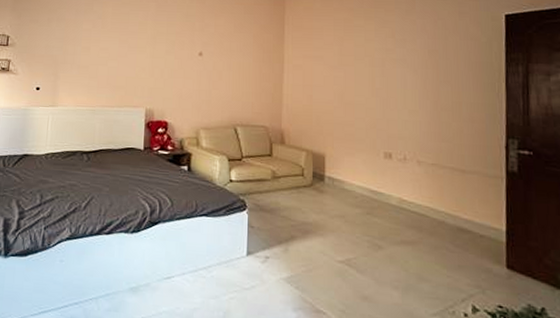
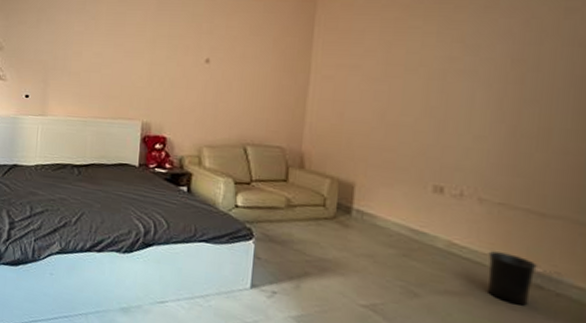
waste bin: none [429,204,464,248] -> present [487,251,537,306]

